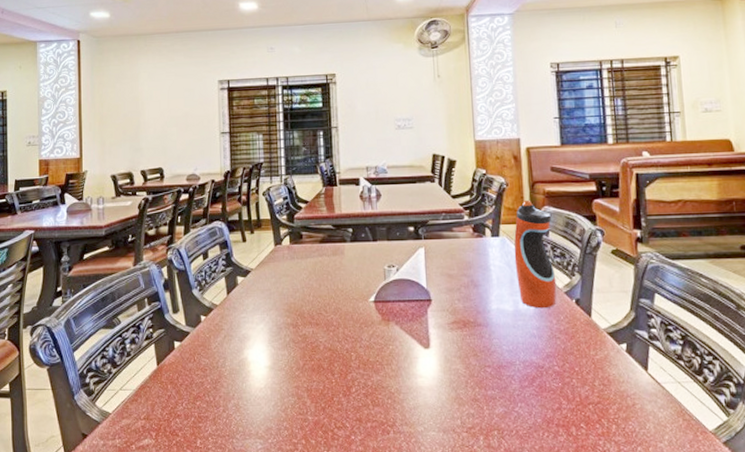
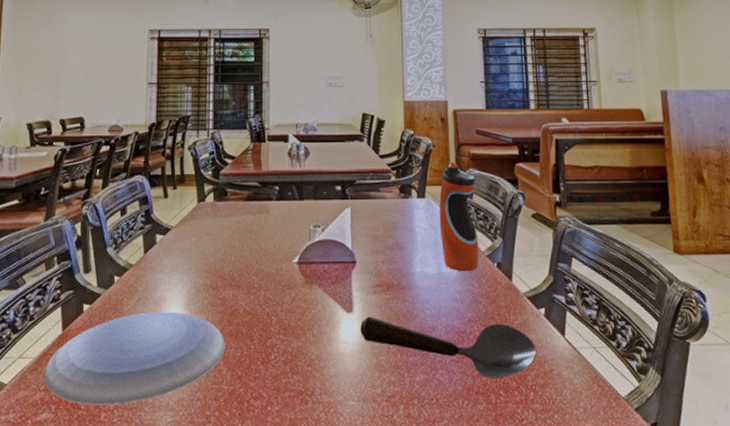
plate: none [143,348,308,433] -> present [43,311,225,406]
spoon: none [438,352,619,411] -> present [360,316,537,378]

